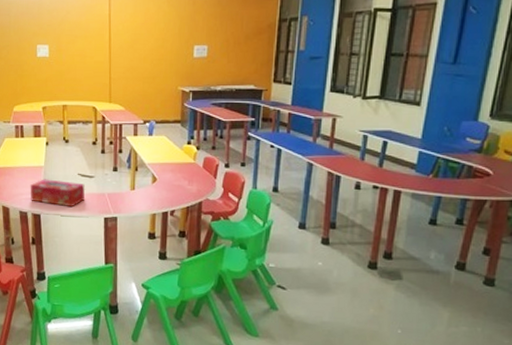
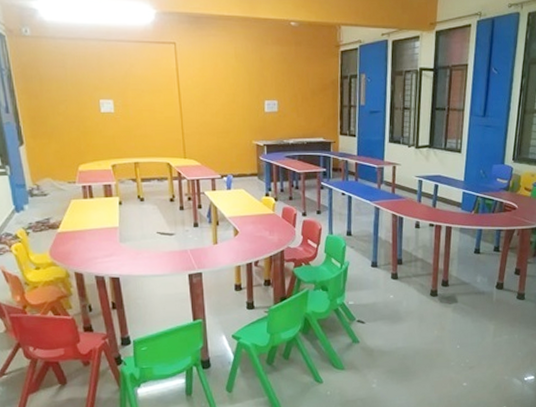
tissue box: present [30,179,86,208] -> none [104,240,167,267]

